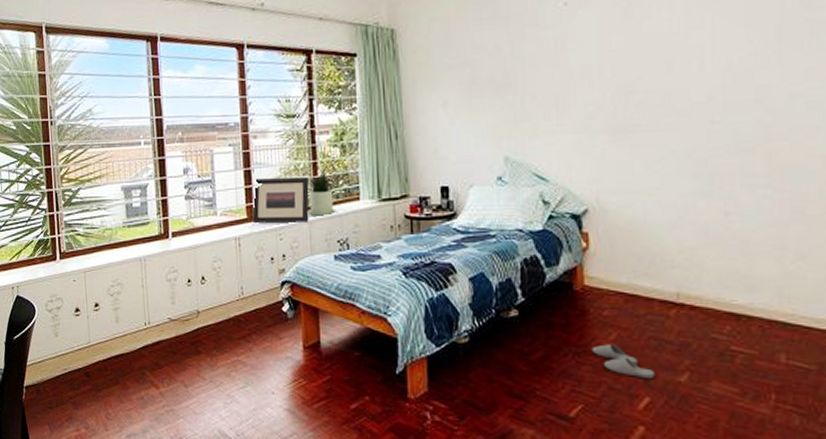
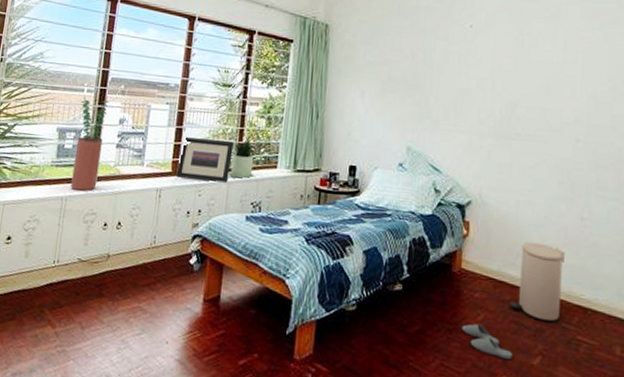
vase: none [140,146,173,249] -> present [70,96,109,191]
pedal bin: none [646,247,708,336] -> present [510,241,565,323]

